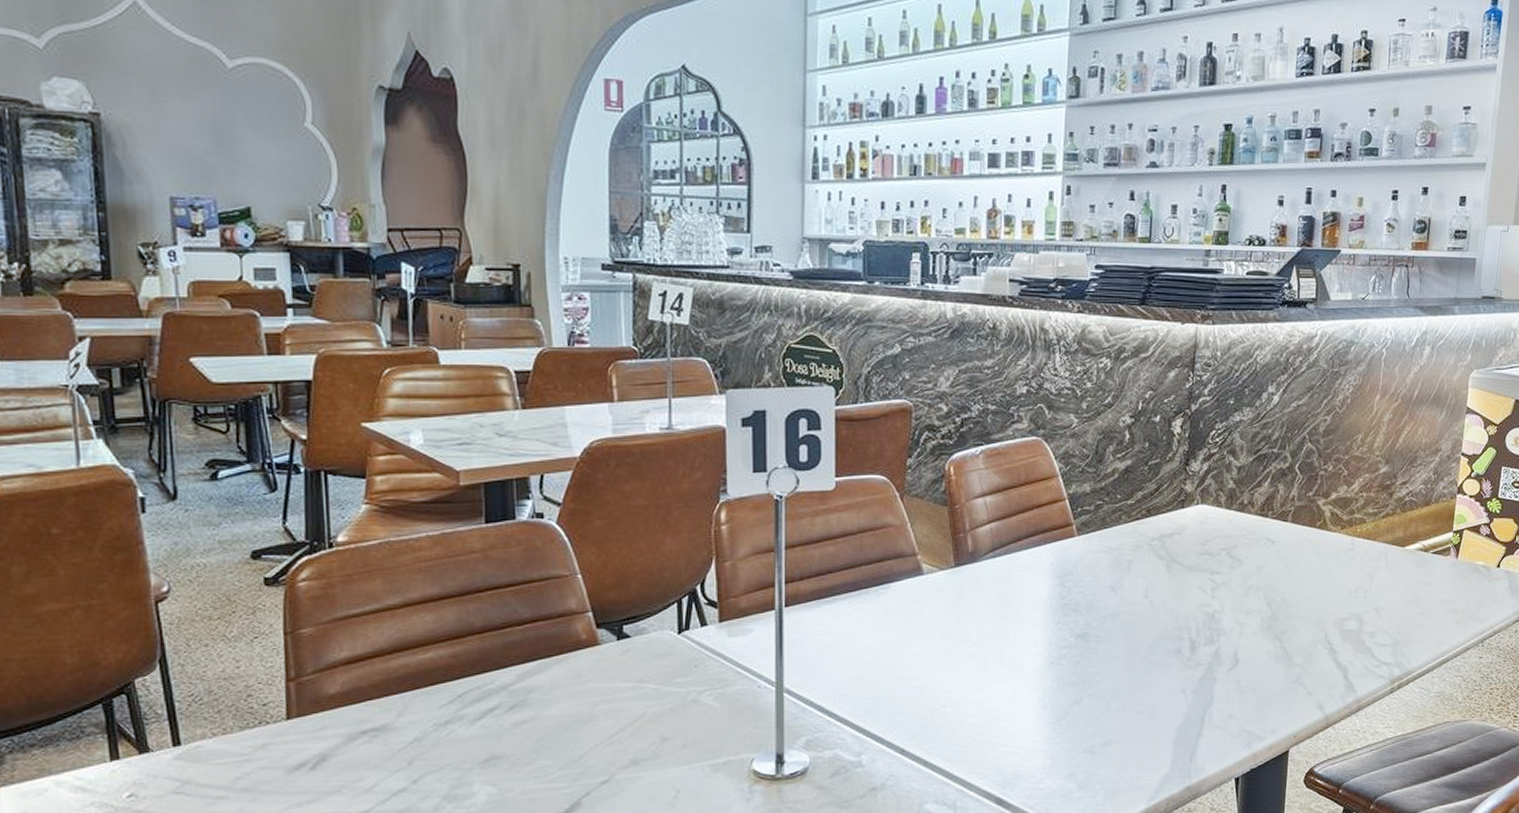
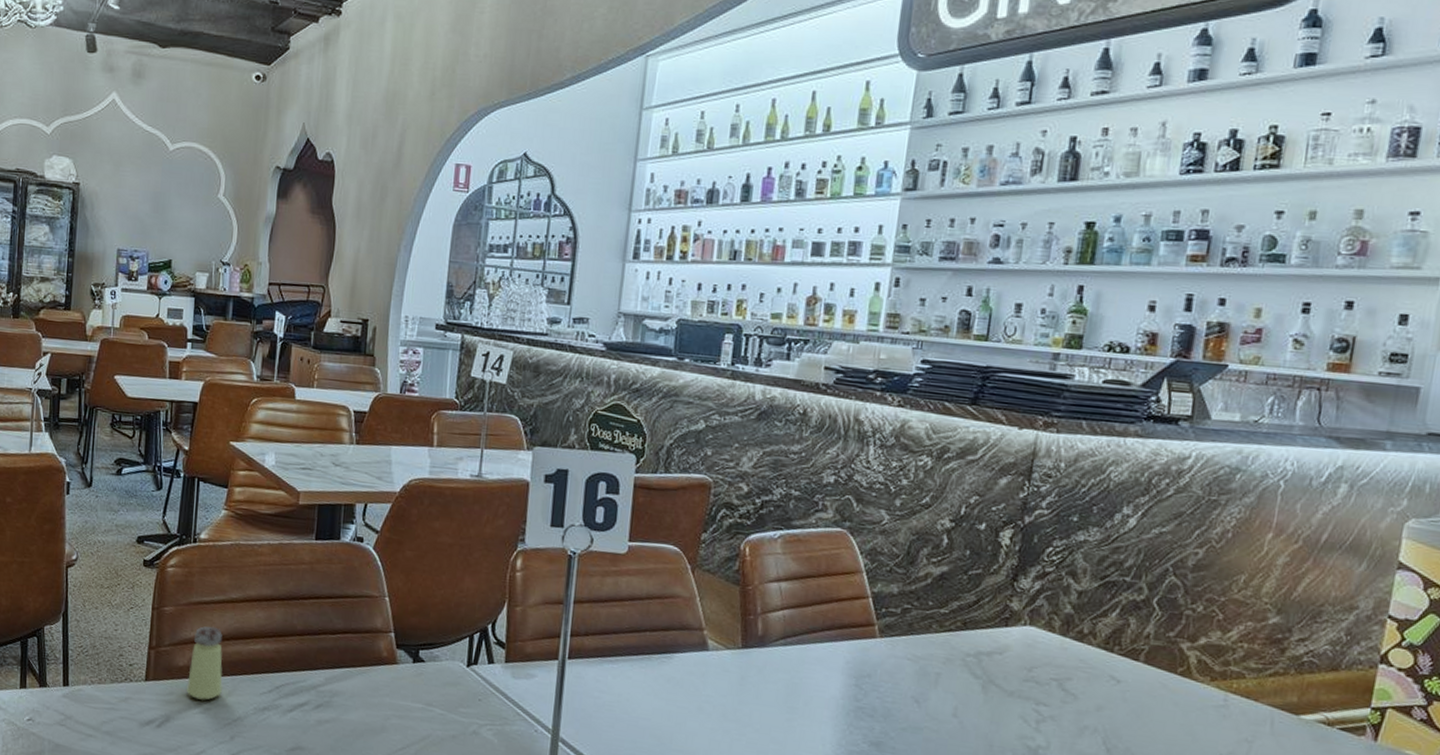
saltshaker: none [343,641,390,728] -> present [187,626,223,701]

